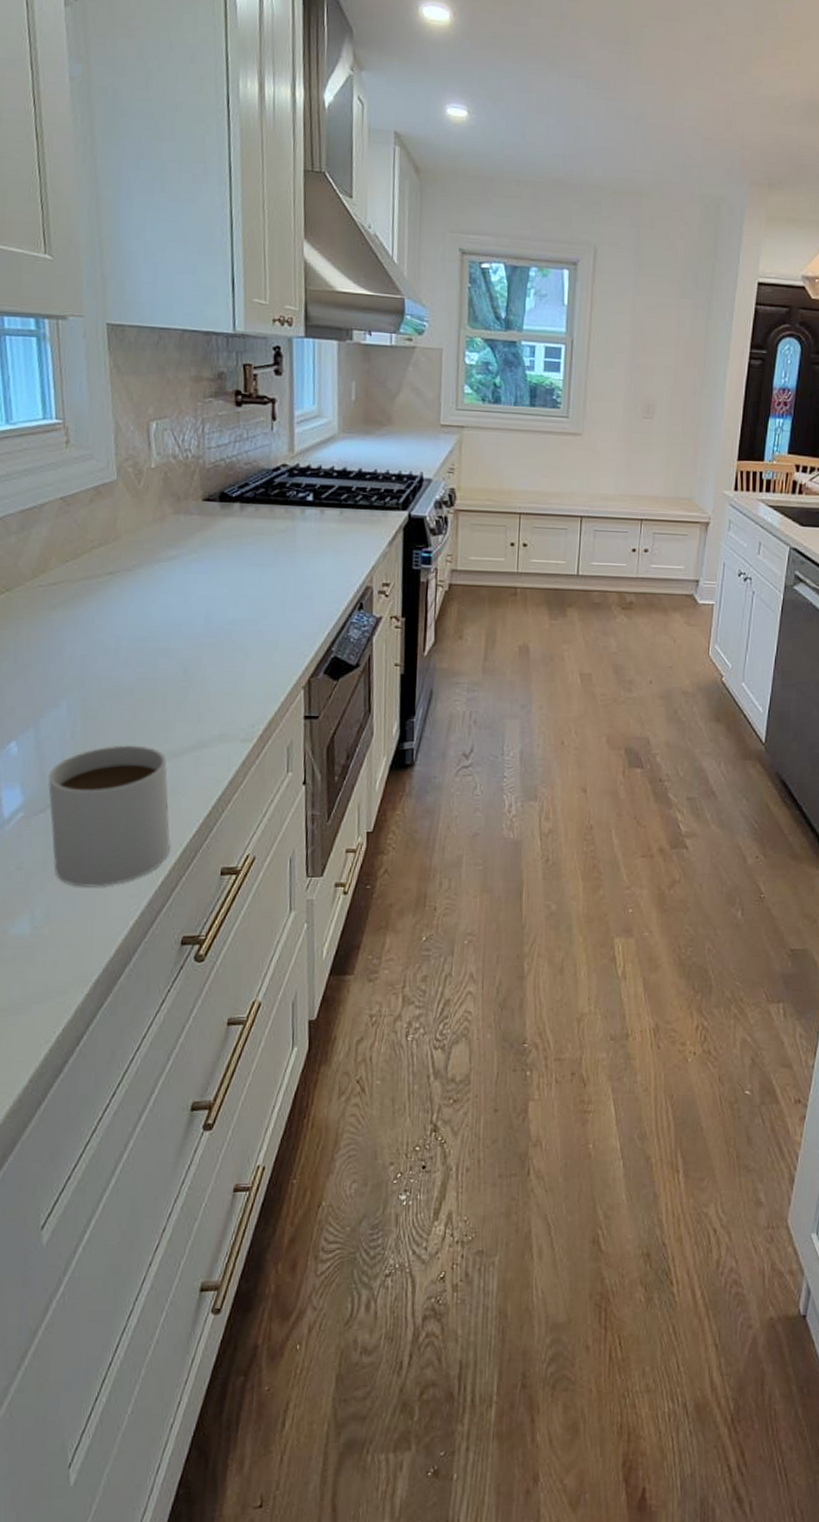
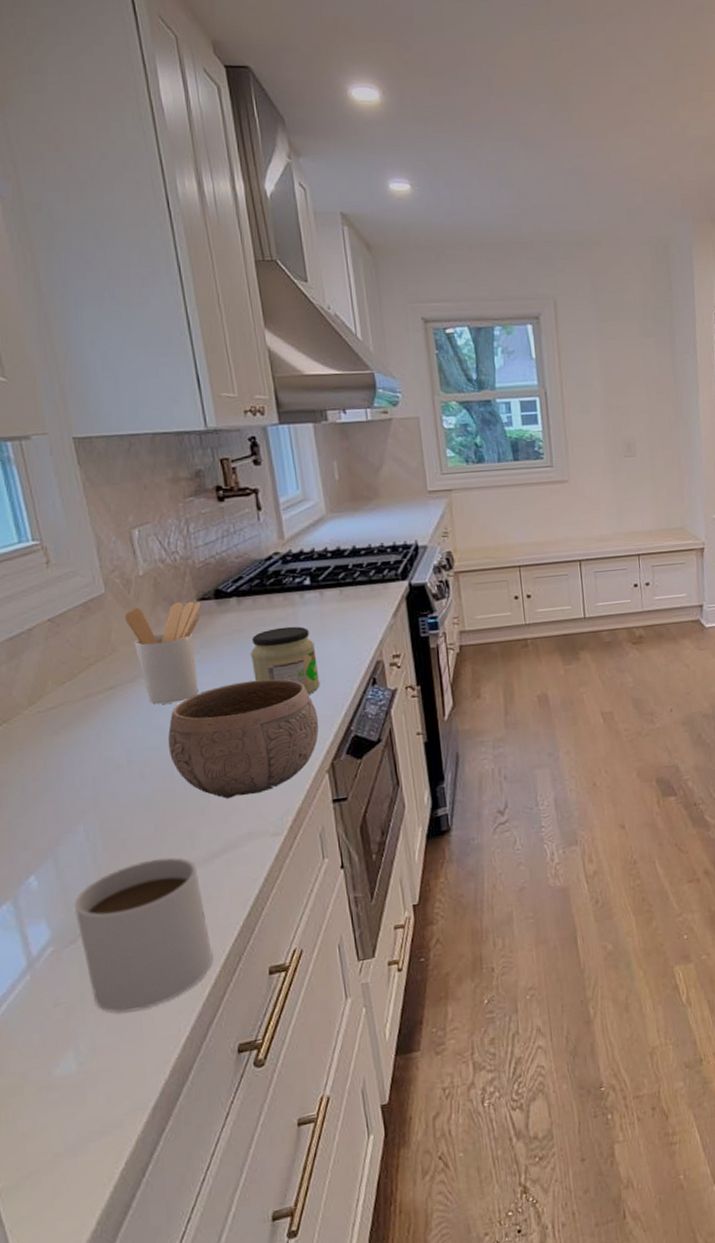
utensil holder: none [132,498,206,597] -> present [125,601,202,705]
bowl: none [155,586,302,699] -> present [167,678,319,800]
jar: none [245,539,309,609] -> present [250,626,320,694]

